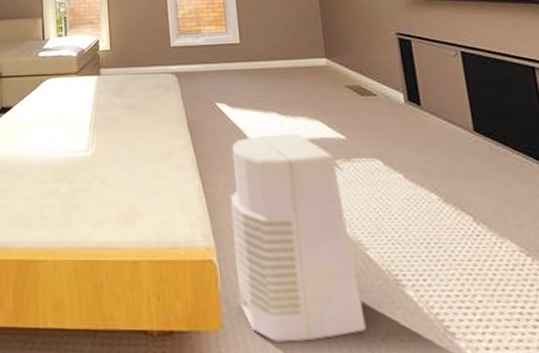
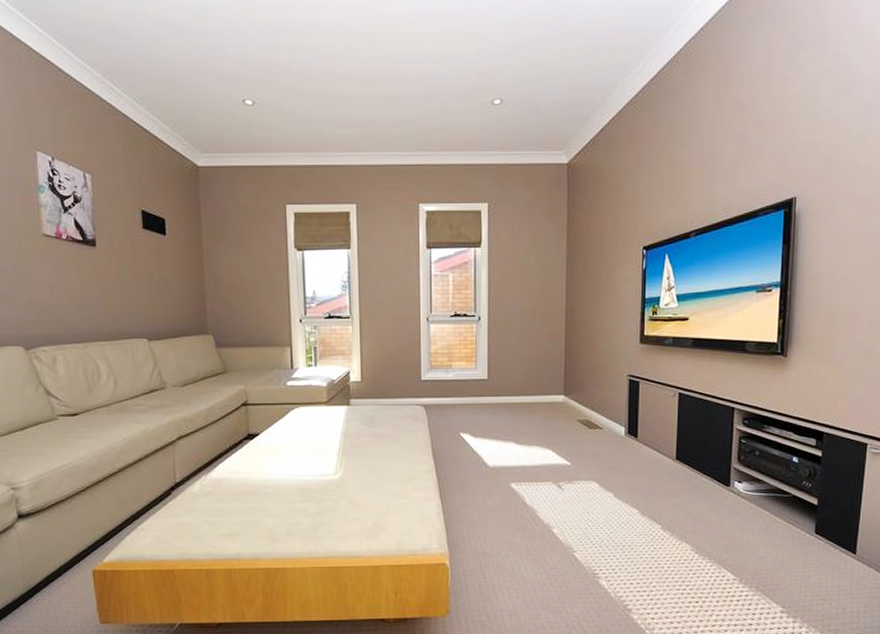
speaker: present [230,132,367,342] -> none [464,459,566,622]

